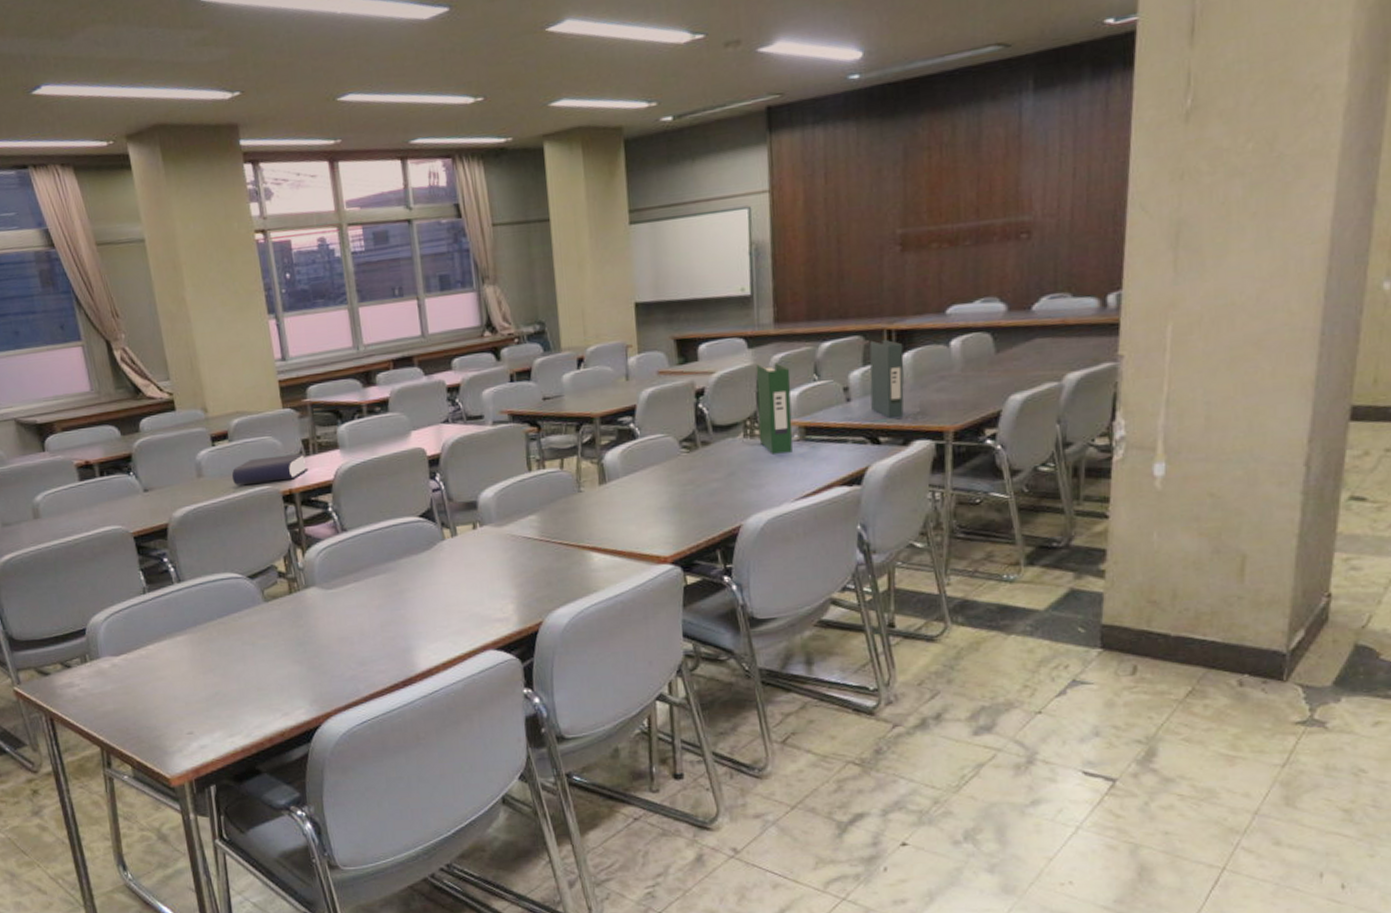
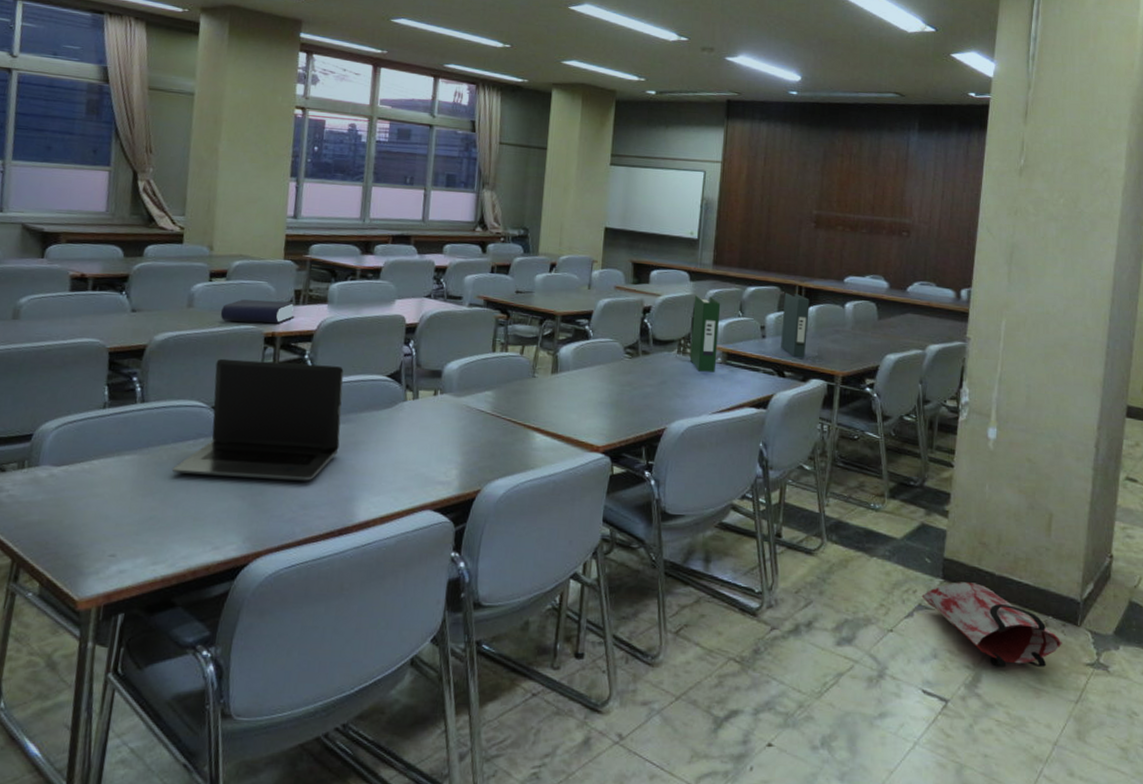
laptop computer: none [224,514,385,648] -> present [171,358,344,481]
bag: none [1075,648,1262,738] -> present [921,582,1062,668]

